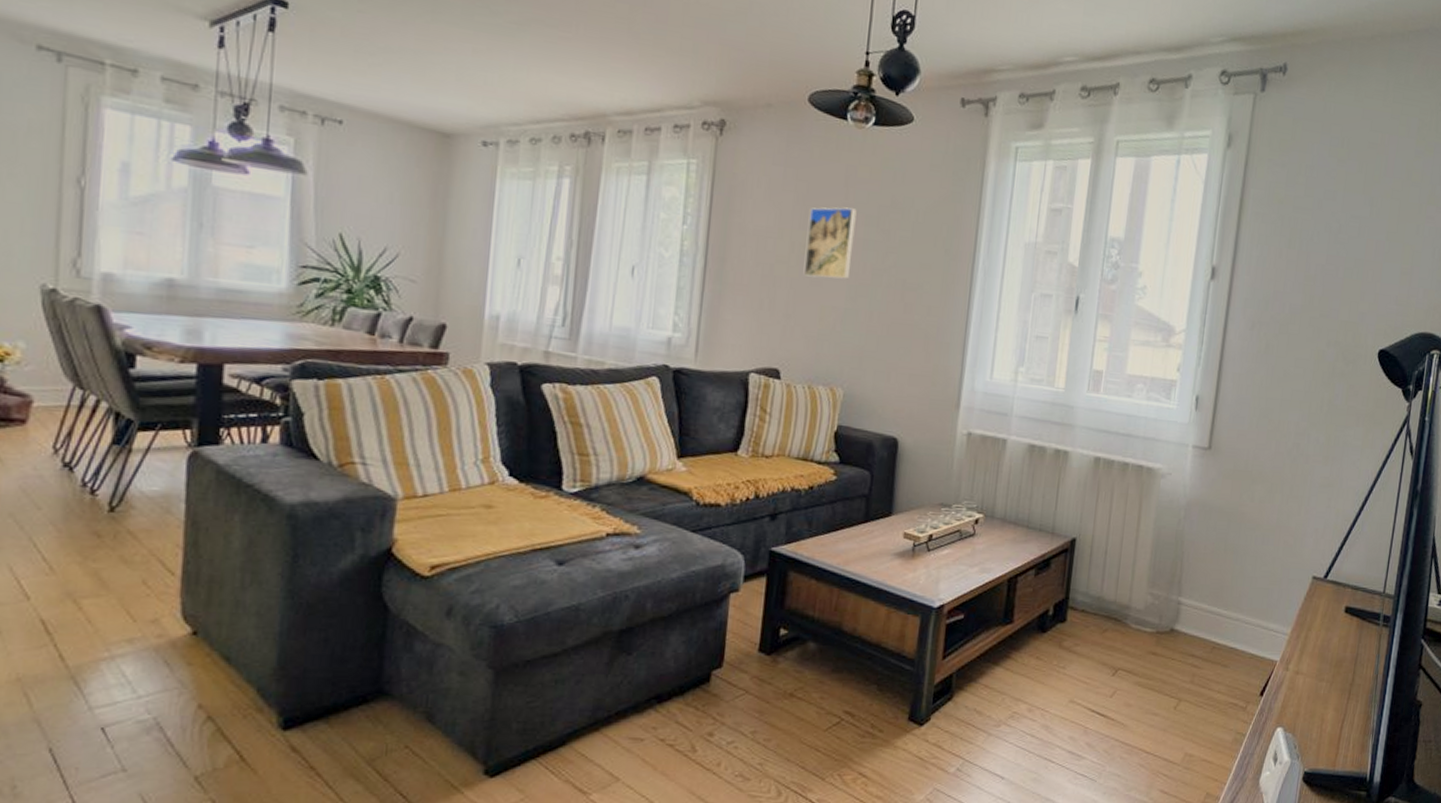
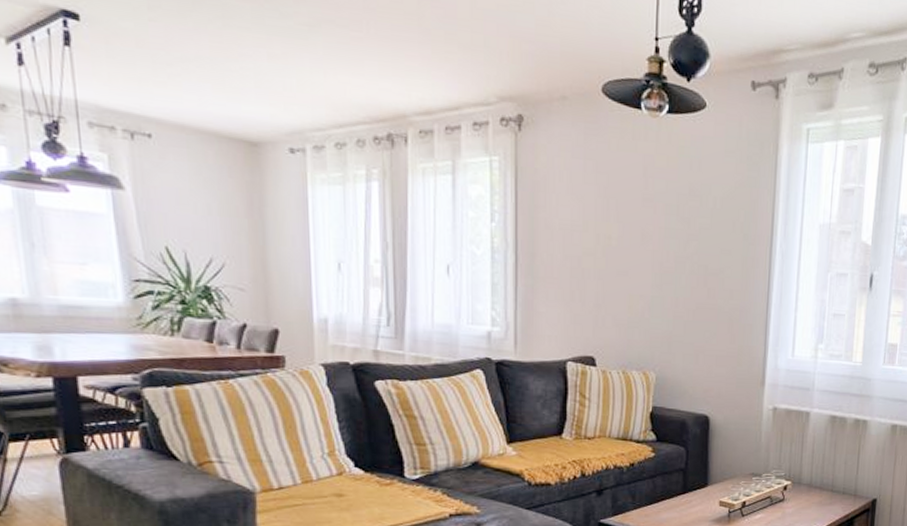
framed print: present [803,207,857,280] -> none [610,197,657,268]

